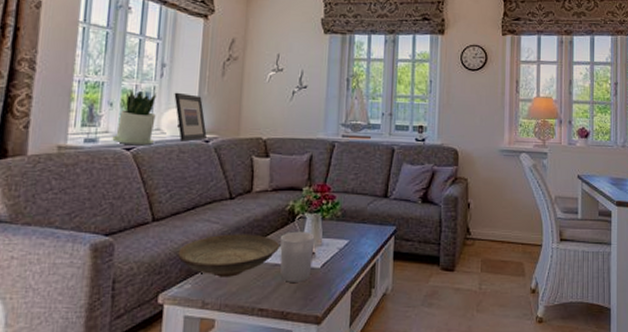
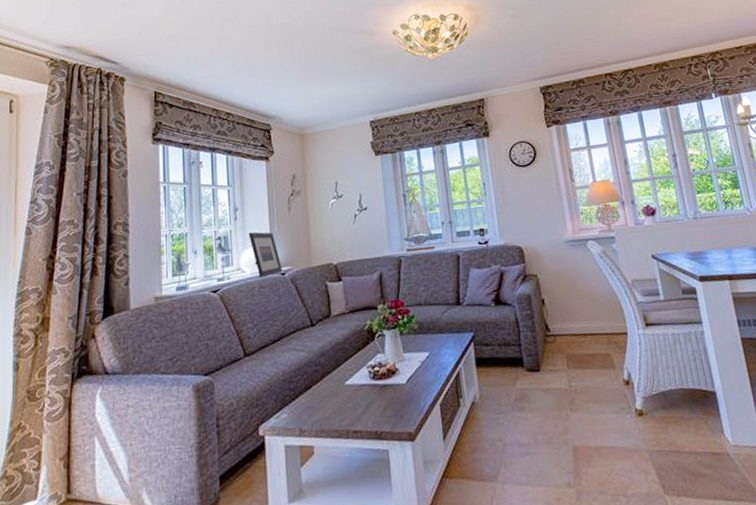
planter: present [112,90,156,146] -> none [200,235,236,288]
decorative bowl: present [178,234,281,277] -> none [271,357,365,404]
candle holder: present [280,231,315,282] -> none [363,348,398,402]

